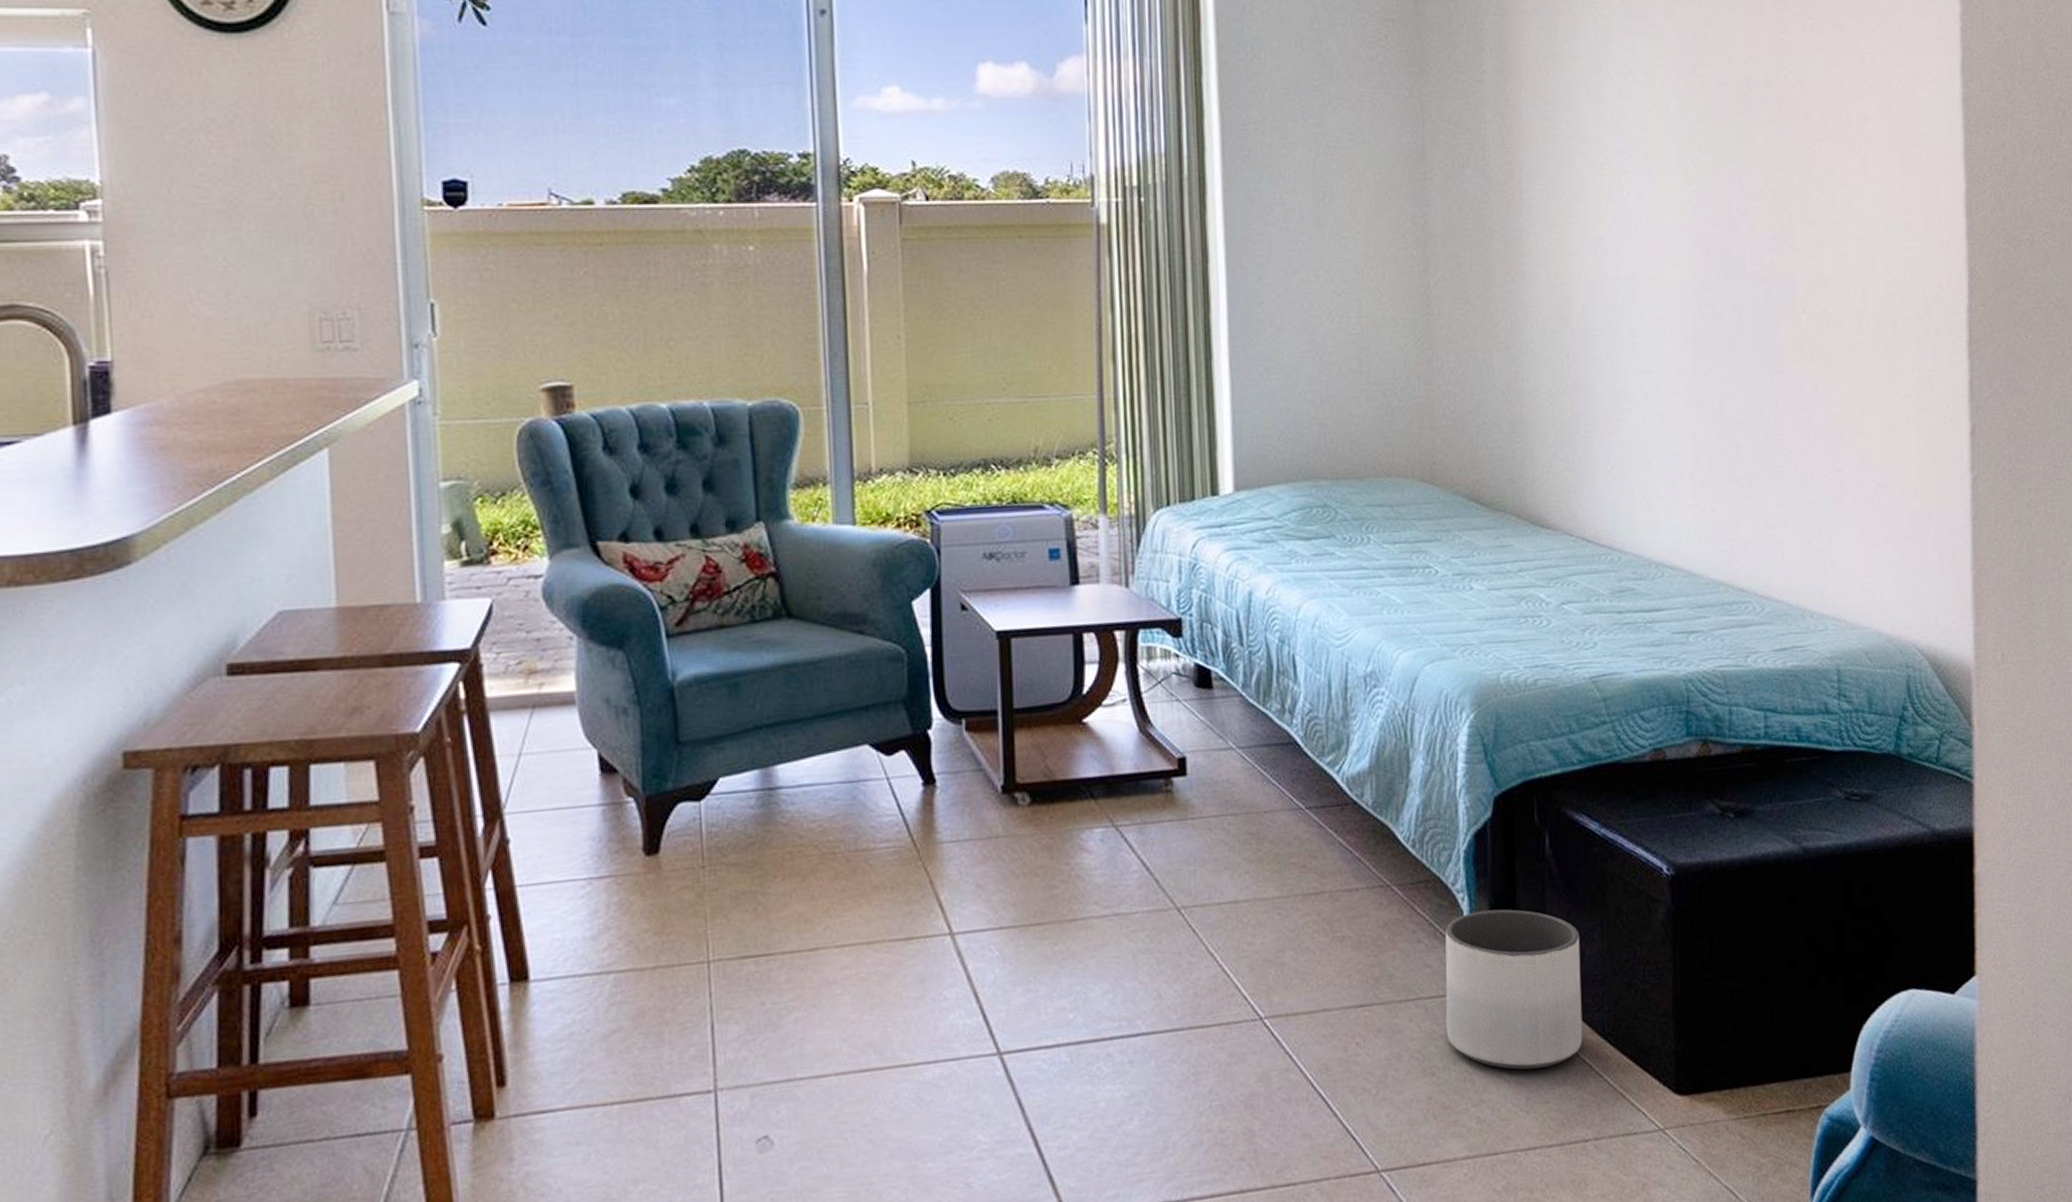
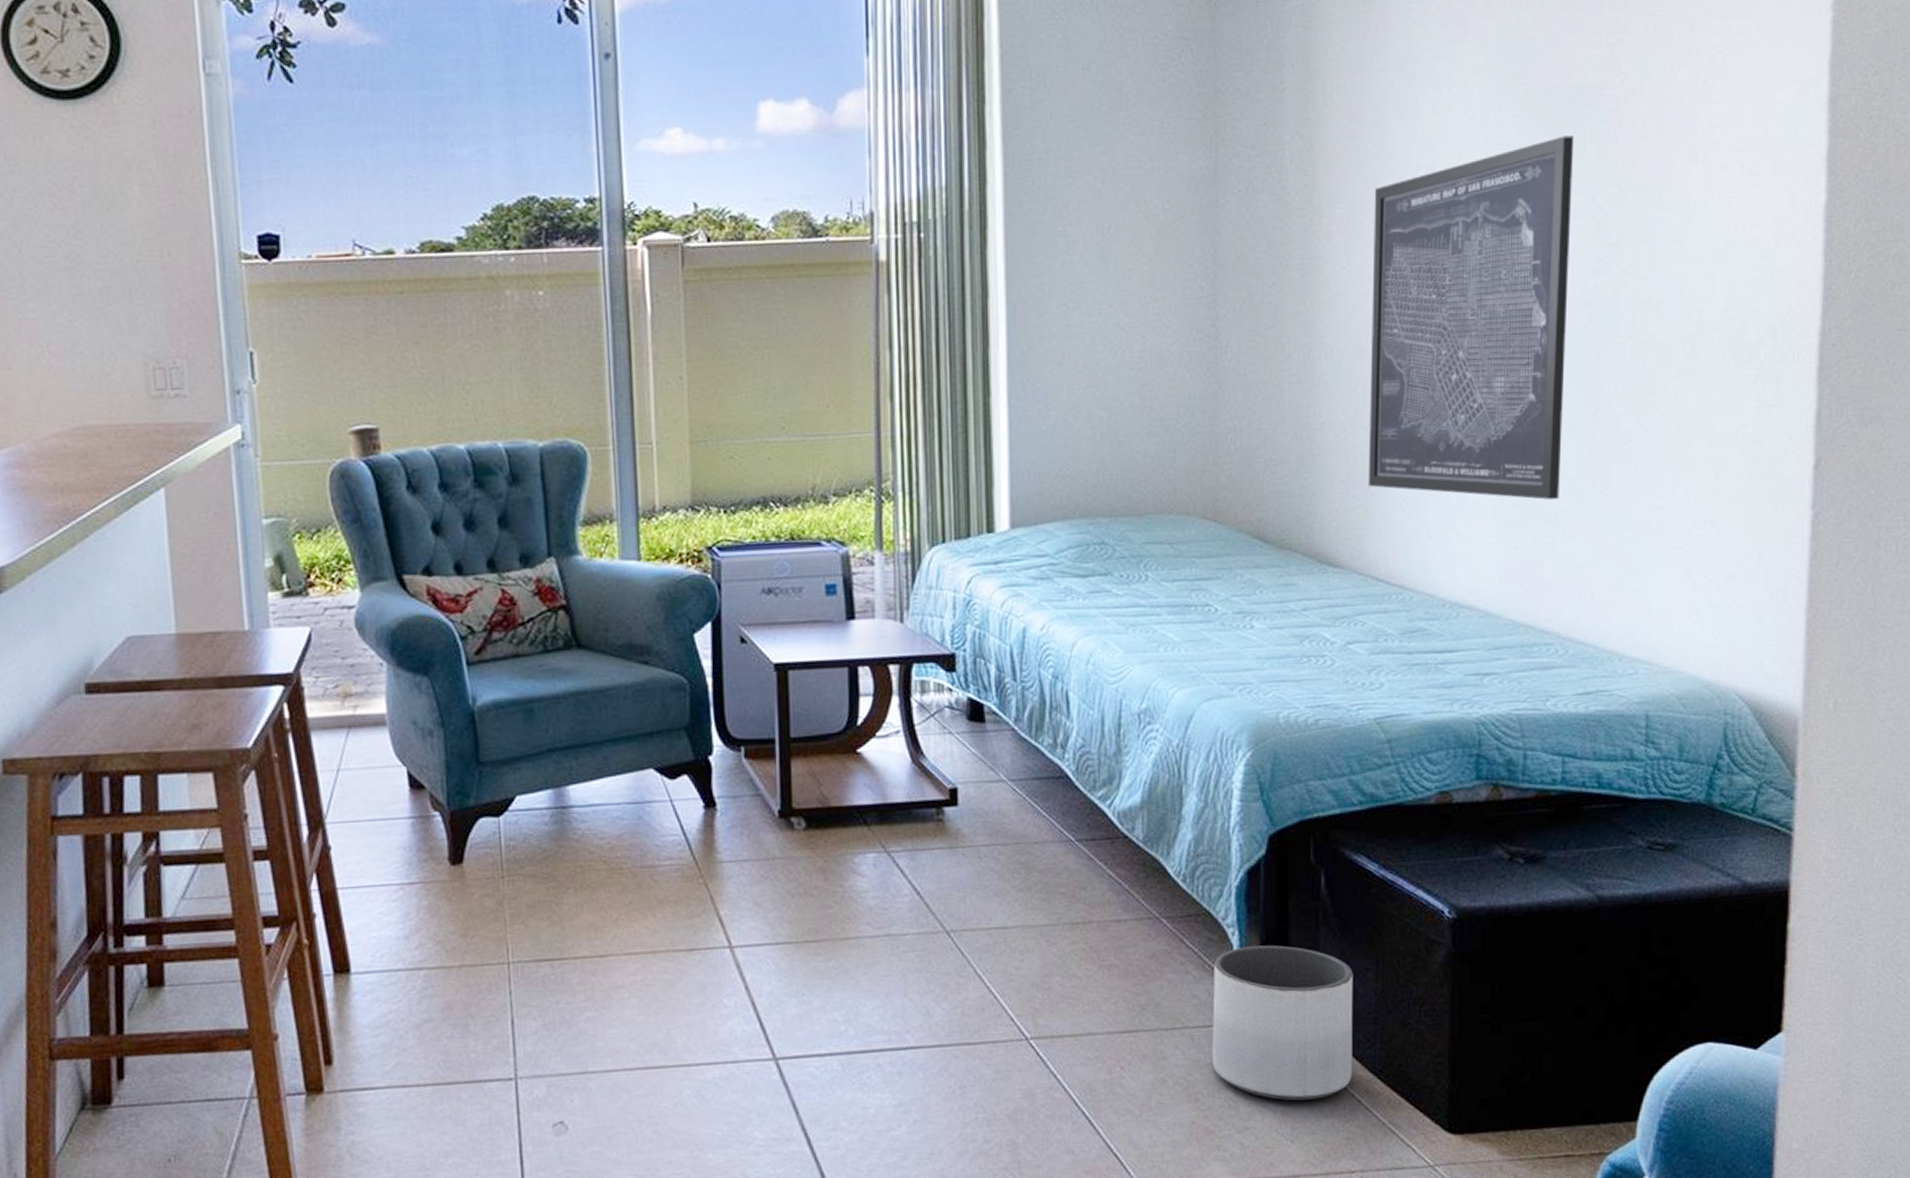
wall art: none [1570,124,1749,463] -> present [1368,135,1573,500]

